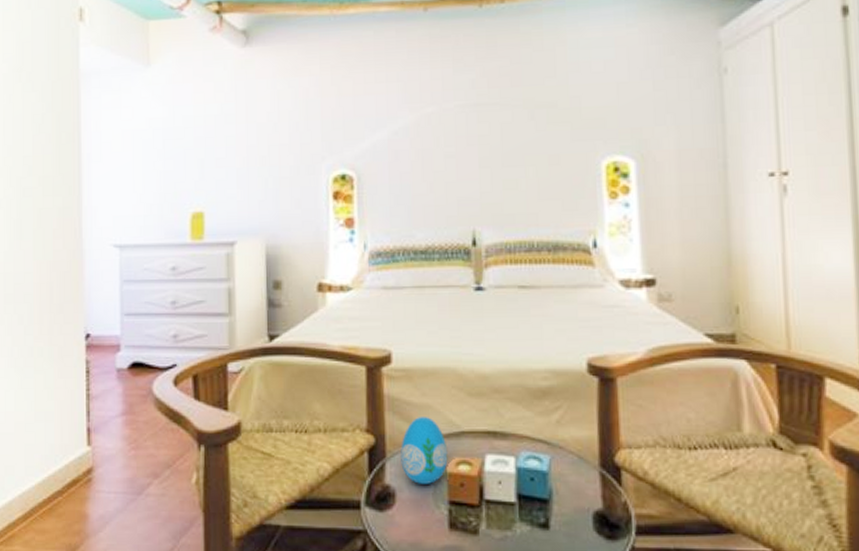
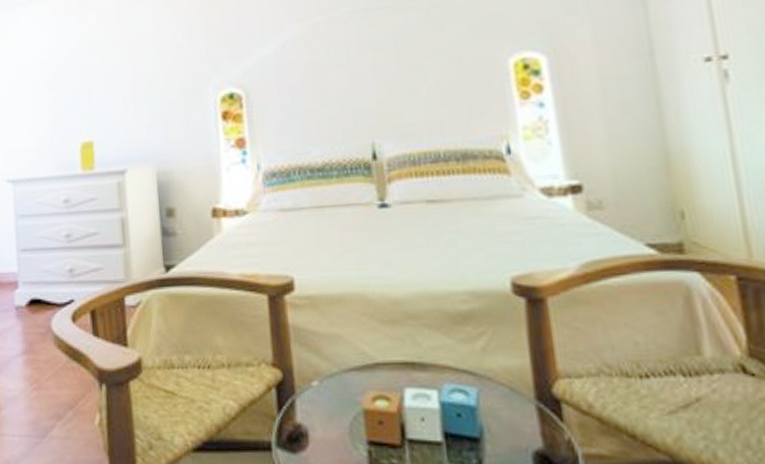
decorative egg: present [400,417,448,484] -> none [310,348,363,422]

